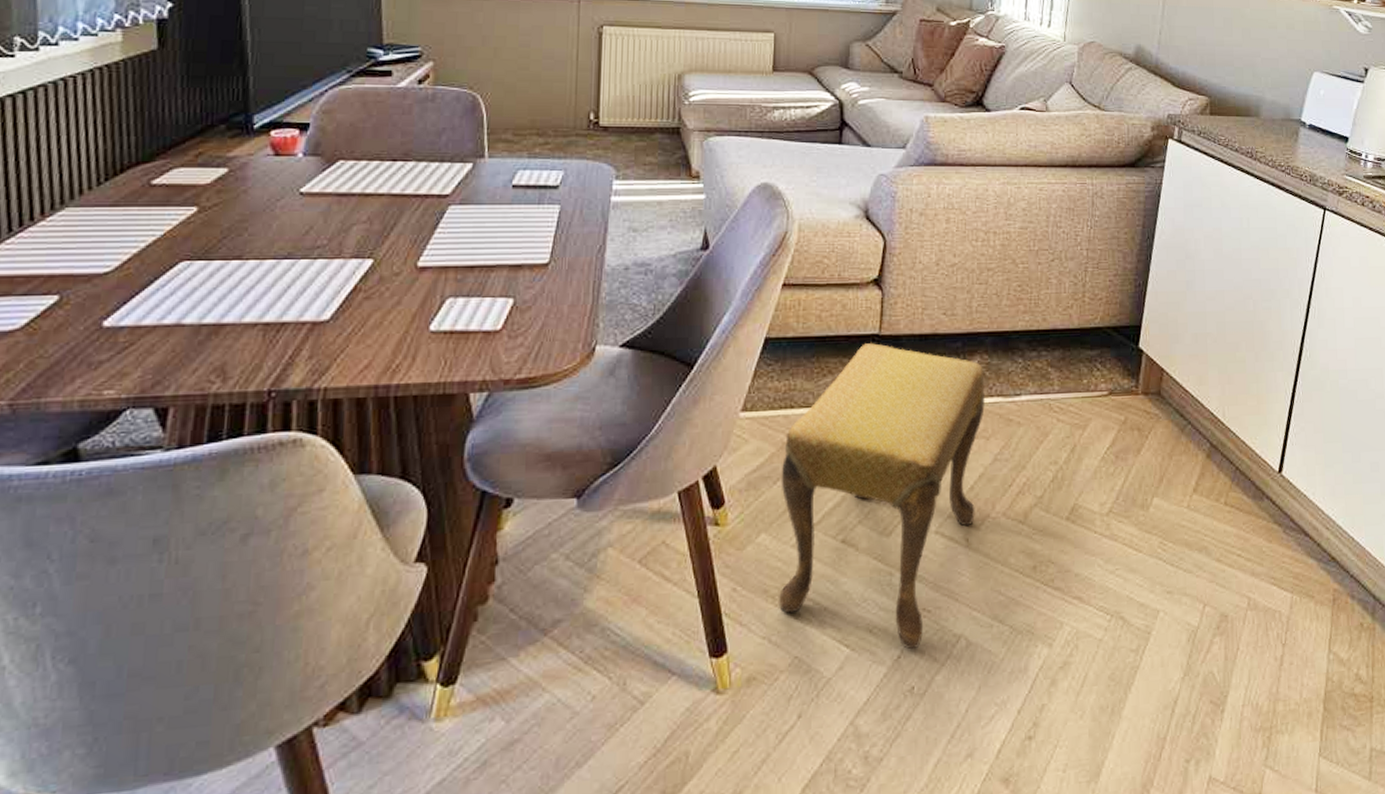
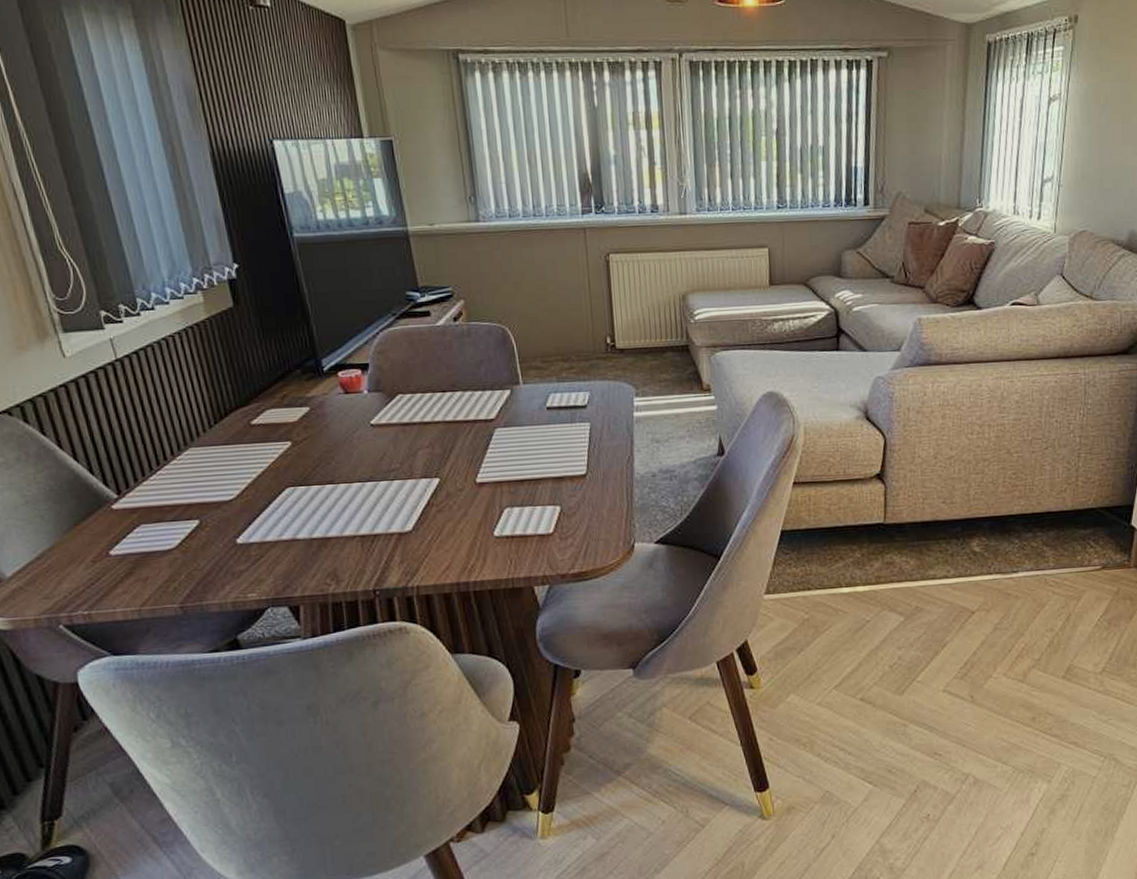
footstool: present [778,343,986,650] -> none [803,531,985,786]

